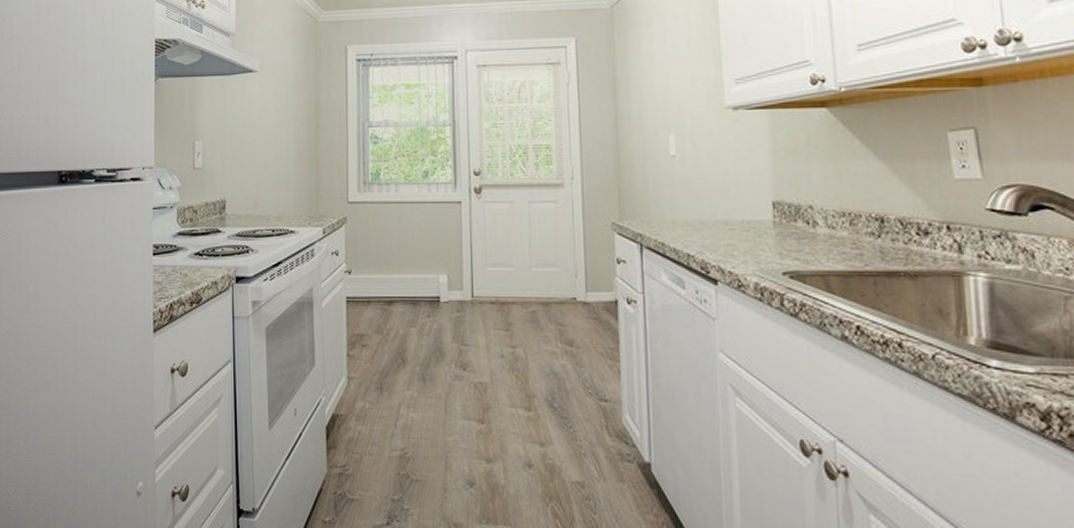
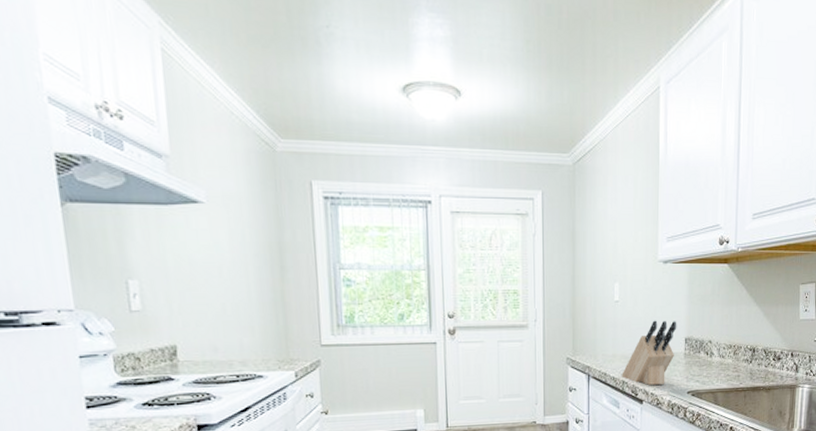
knife block: none [685,179,759,261] -> present [622,320,677,385]

